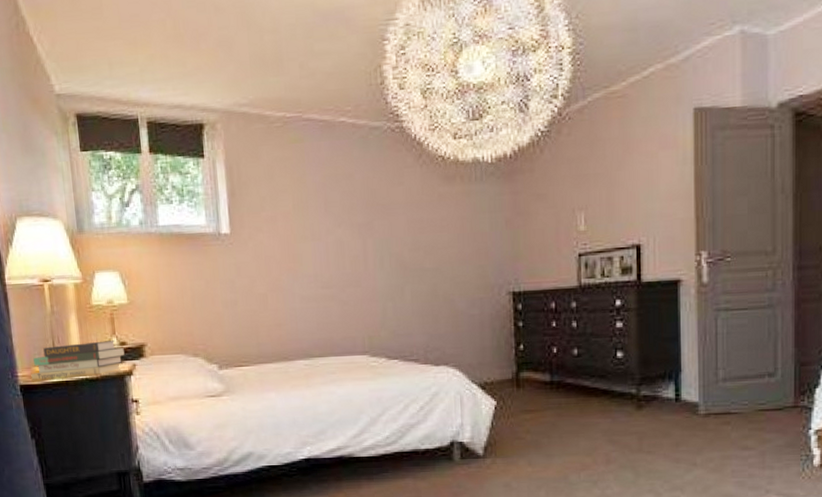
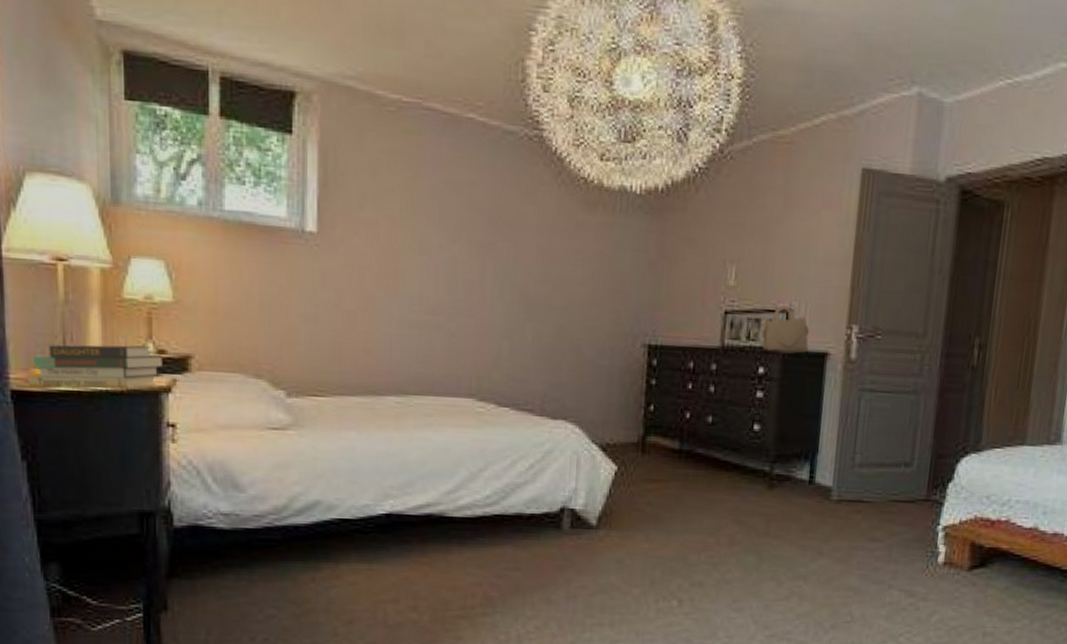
handbag: none [615,241,660,288] -> present [761,305,809,355]

